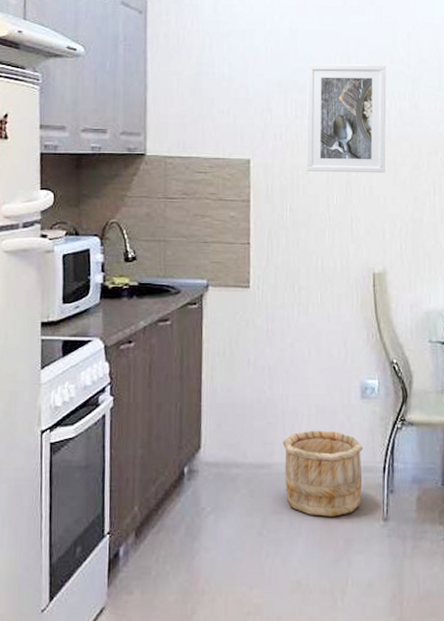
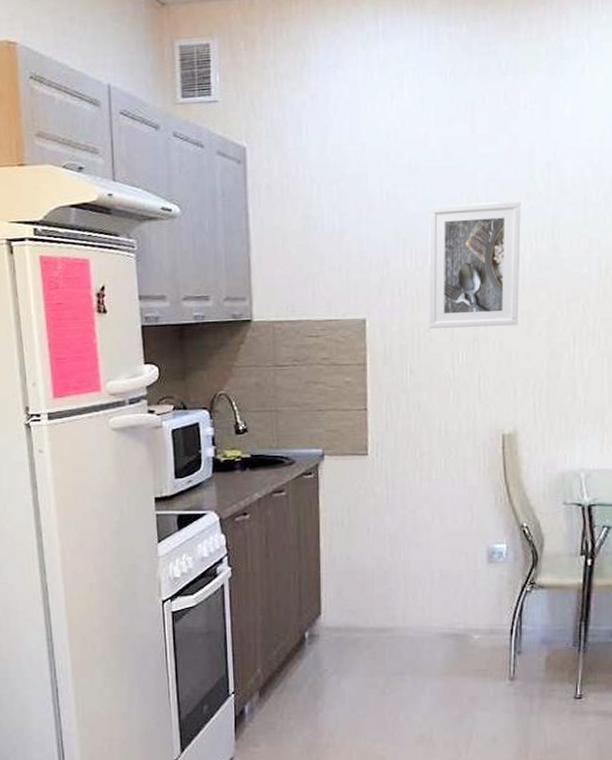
wooden bucket: present [282,430,363,517] -> none [404,595,490,677]

